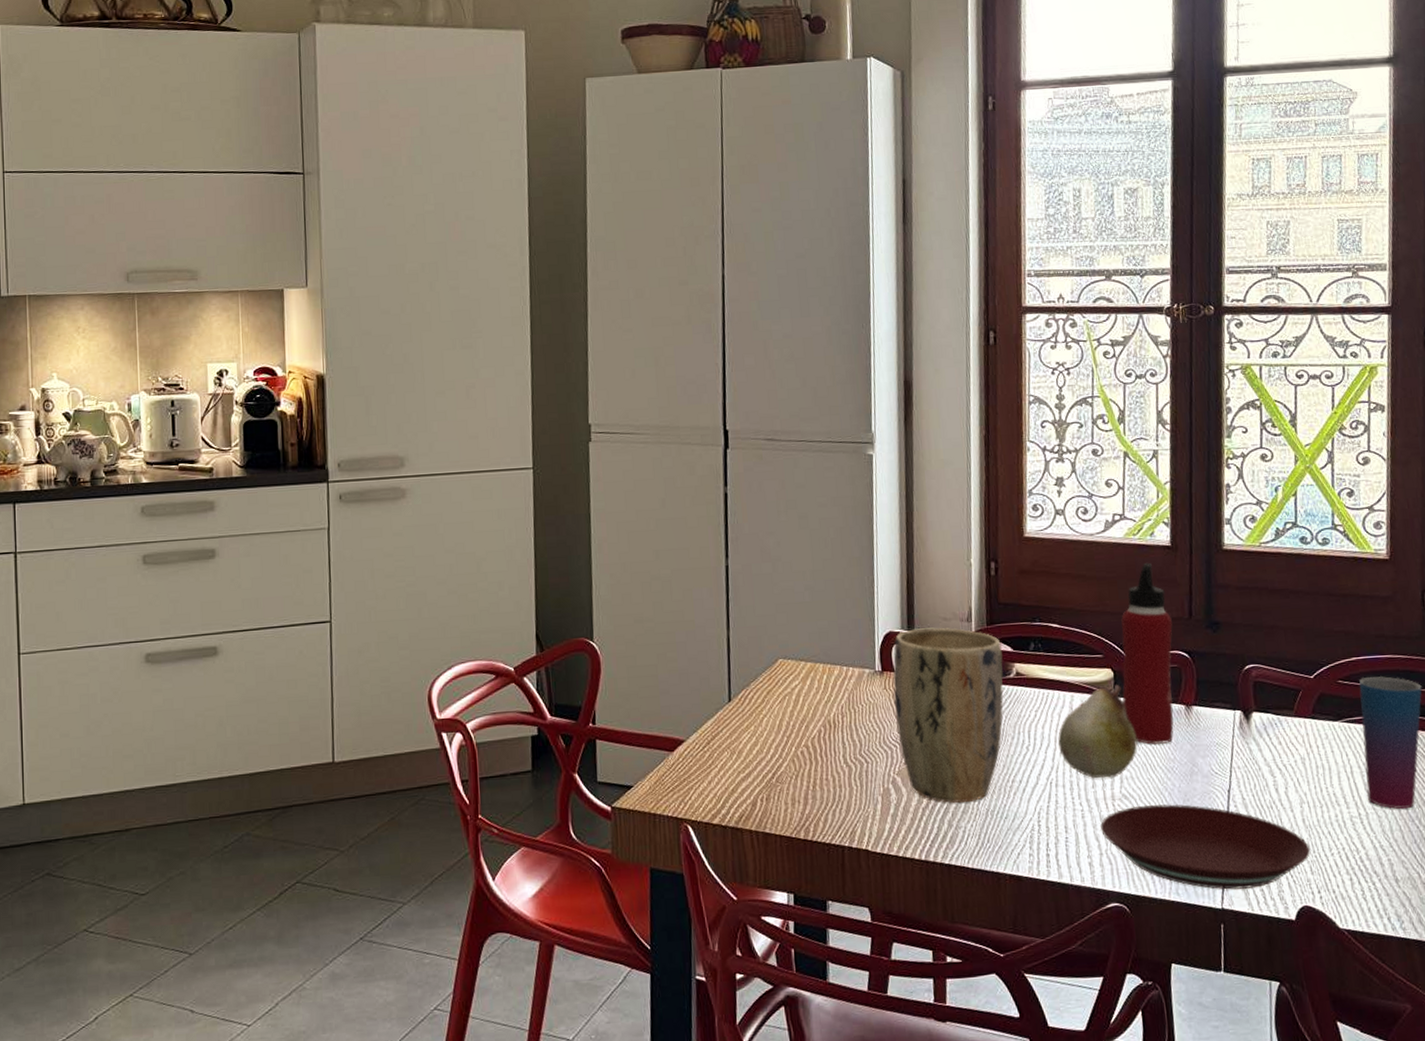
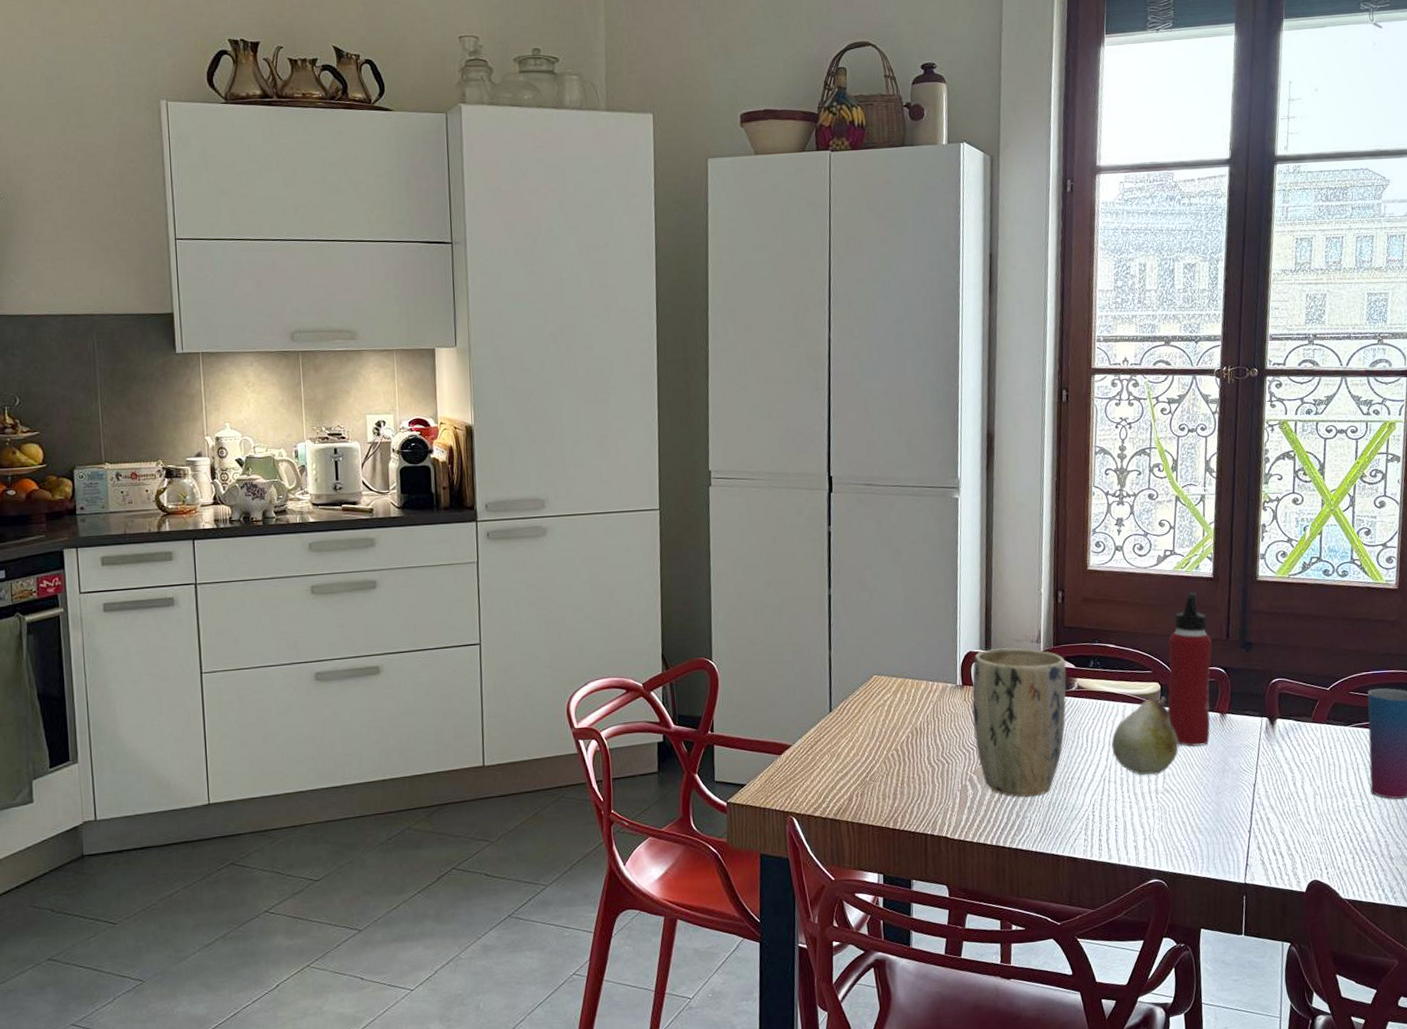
plate: present [1099,804,1310,890] -> none [1144,796,1320,868]

